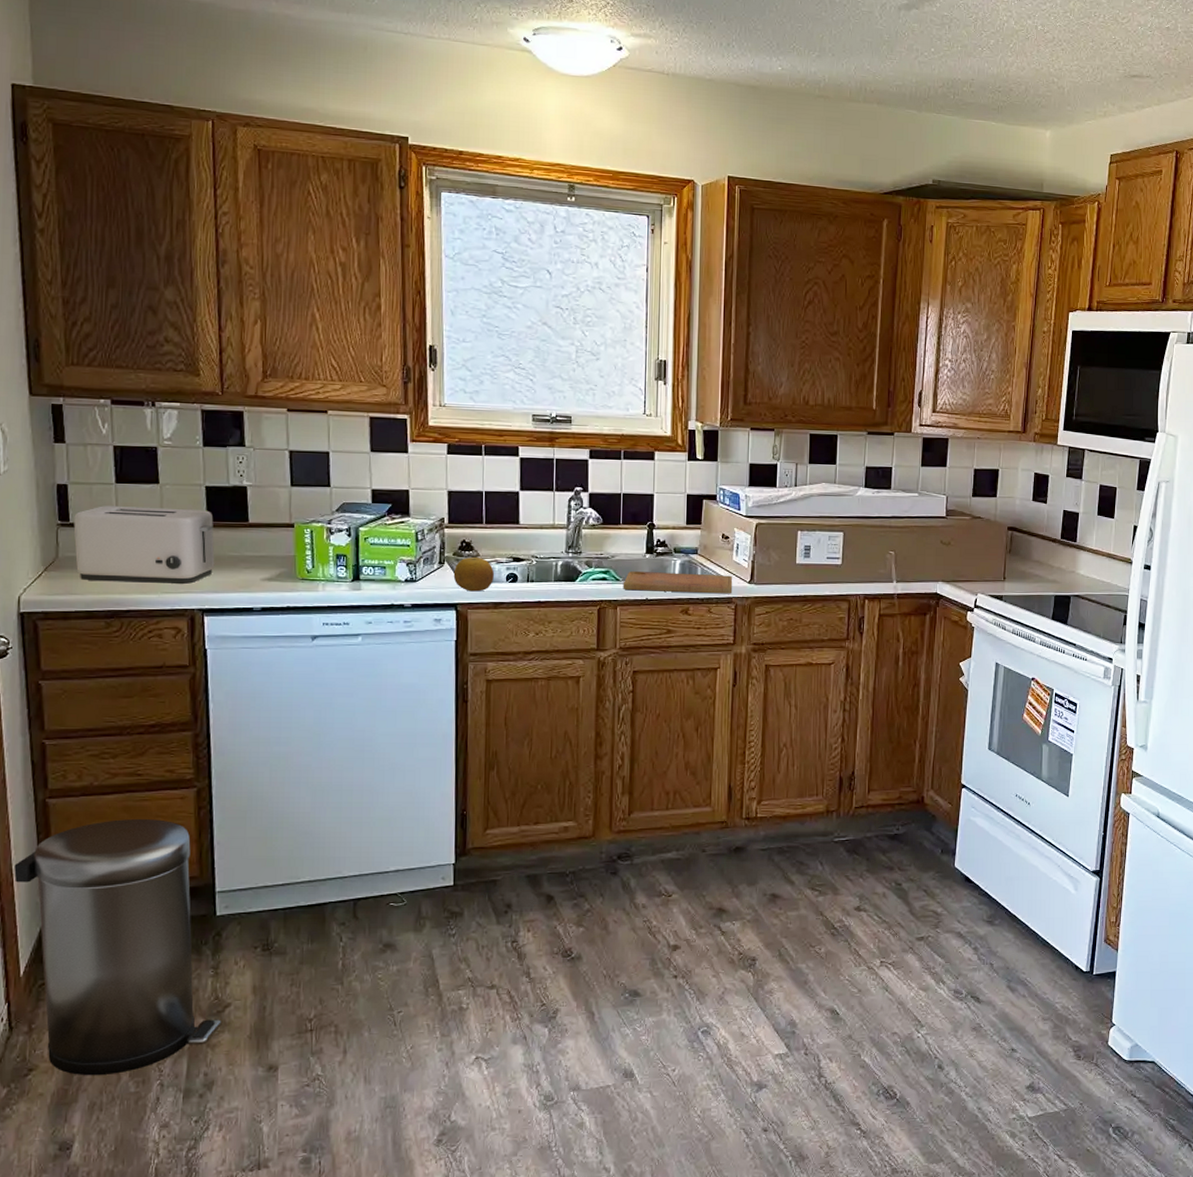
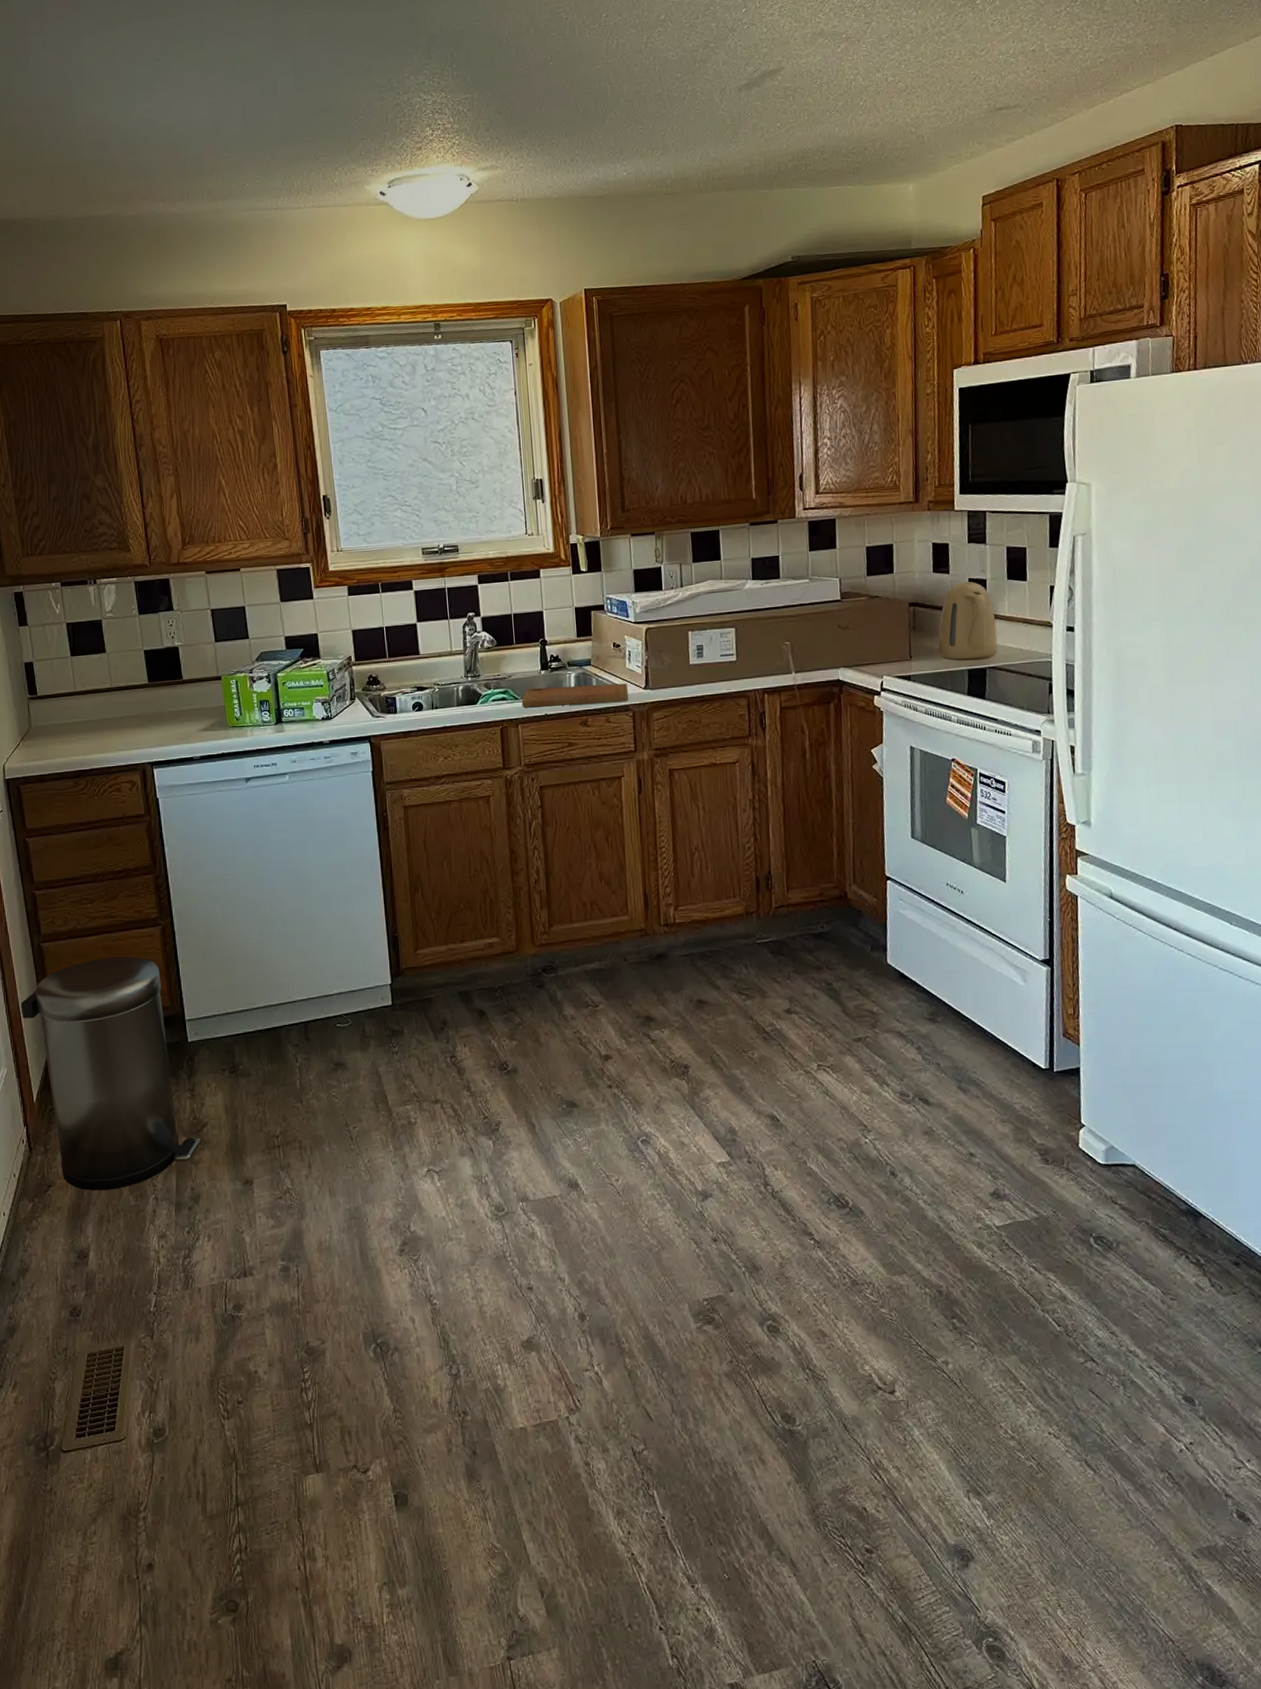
toaster: present [73,506,215,585] -> none [40,672,158,746]
fruit: present [453,557,495,592] -> none [364,690,402,724]
kettle: none [1030,513,1084,588] -> present [938,582,998,661]

